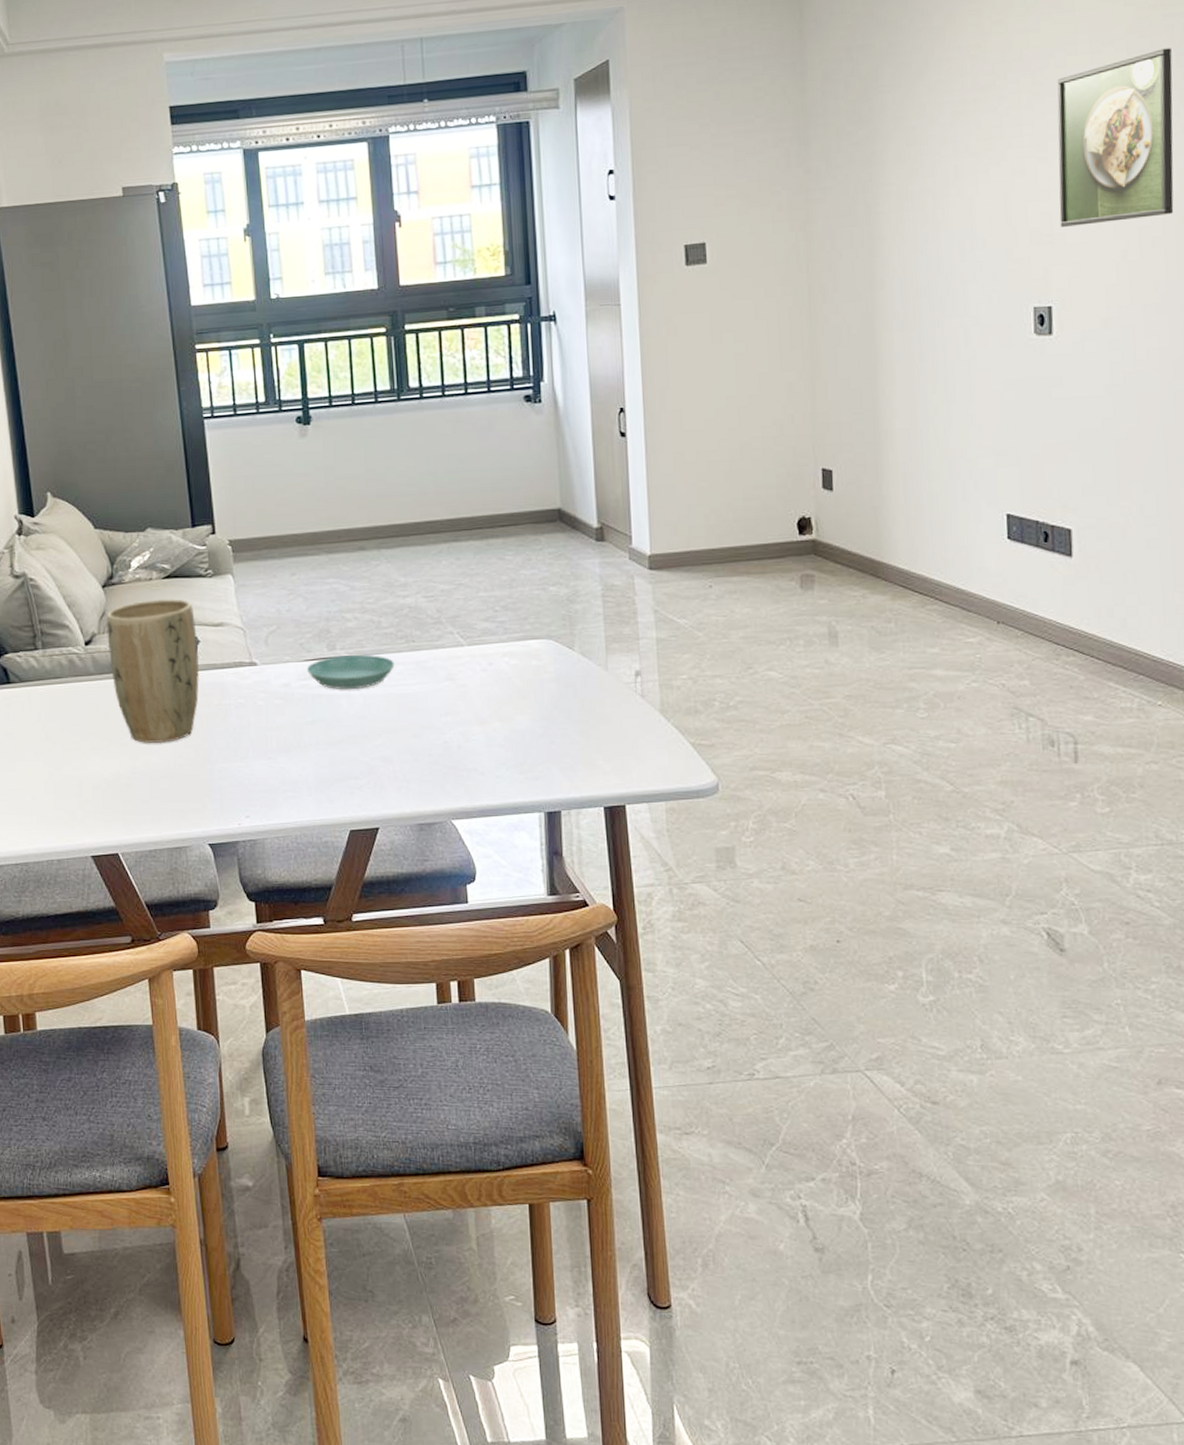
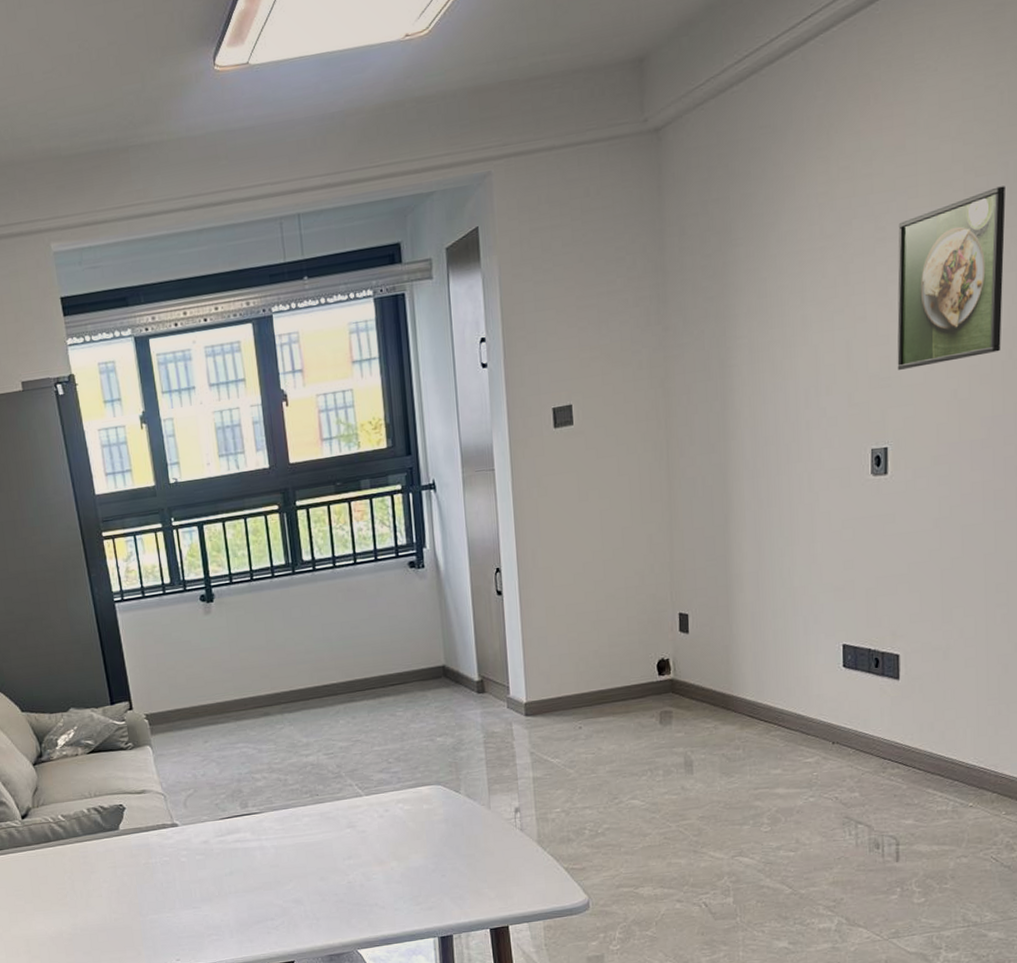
plant pot: present [105,598,200,744] -> none [38,771,128,902]
saucer: present [306,654,395,689] -> none [222,809,302,843]

